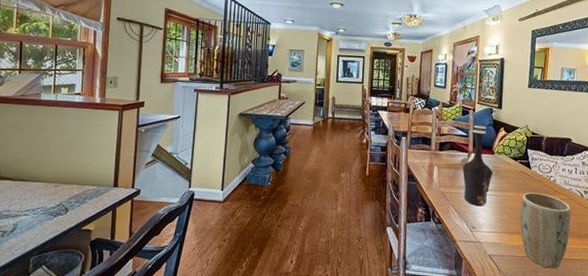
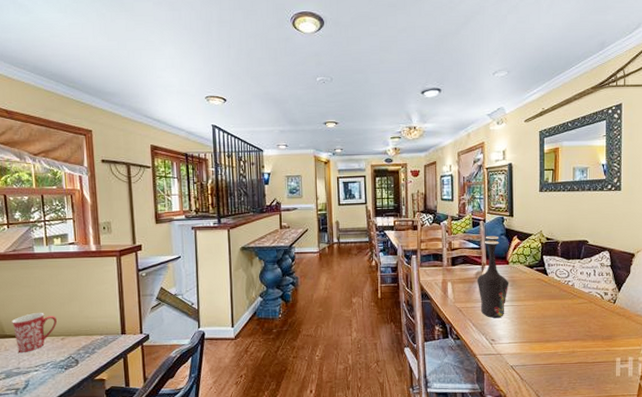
mug: none [9,158,53,196] -> present [12,313,57,352]
plant pot: present [520,192,571,269] -> none [540,298,592,374]

